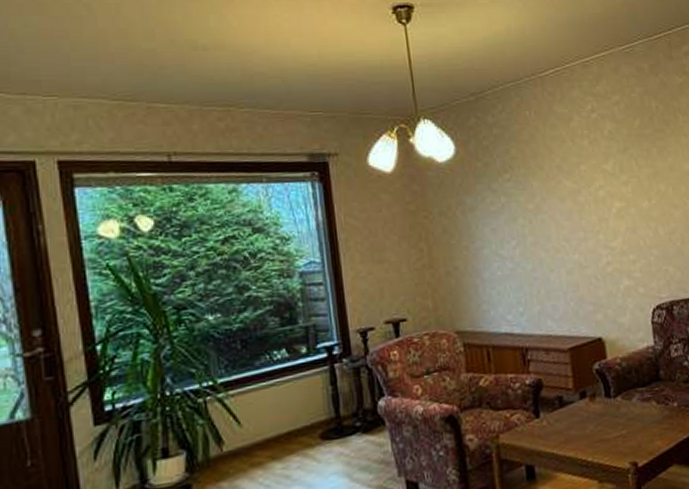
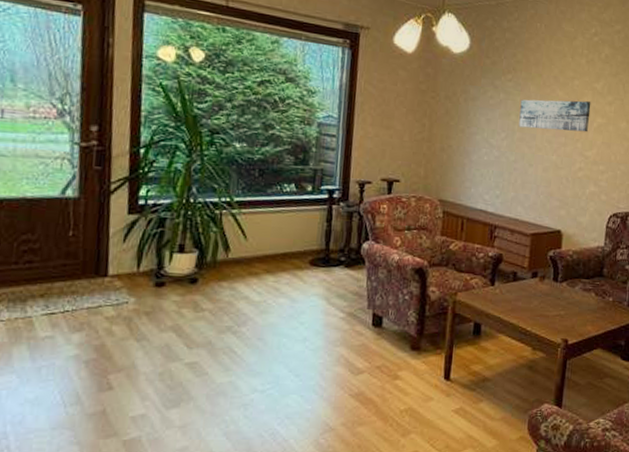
wall art: none [525,186,608,230] -> present [519,99,591,133]

